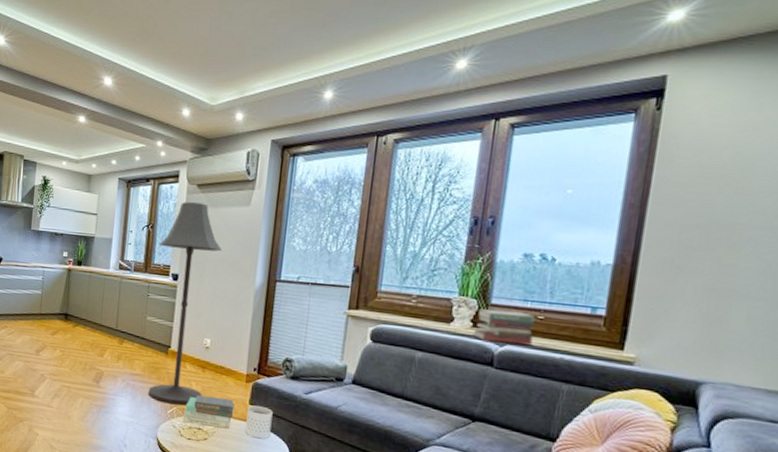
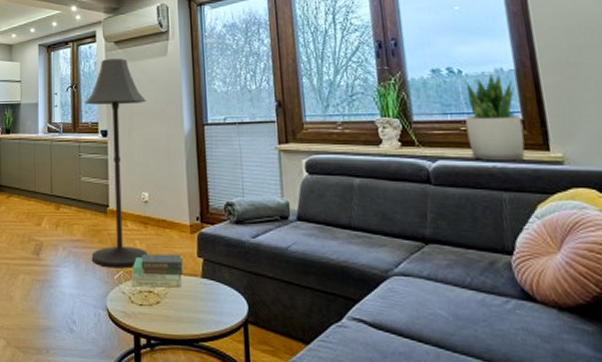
mug: present [245,405,273,439] -> none [196,258,225,294]
books: present [473,309,536,346] -> none [403,125,462,159]
planter: none [542,266,606,356] -> present [465,74,525,161]

